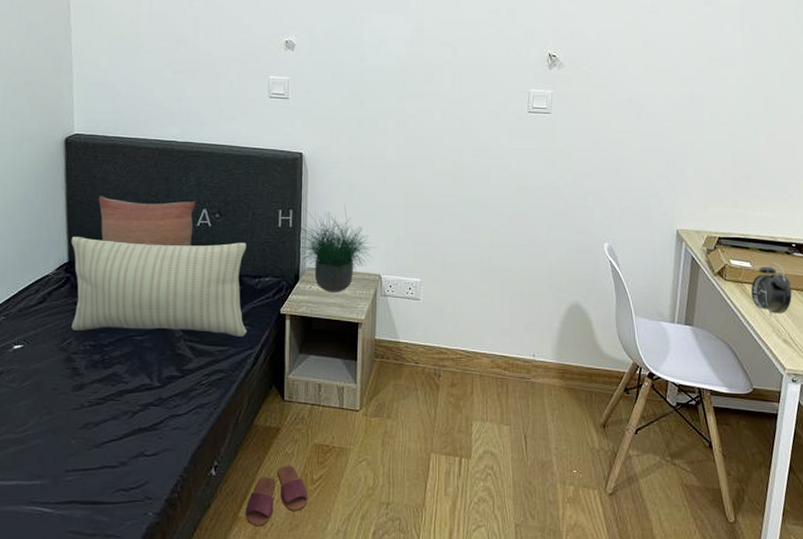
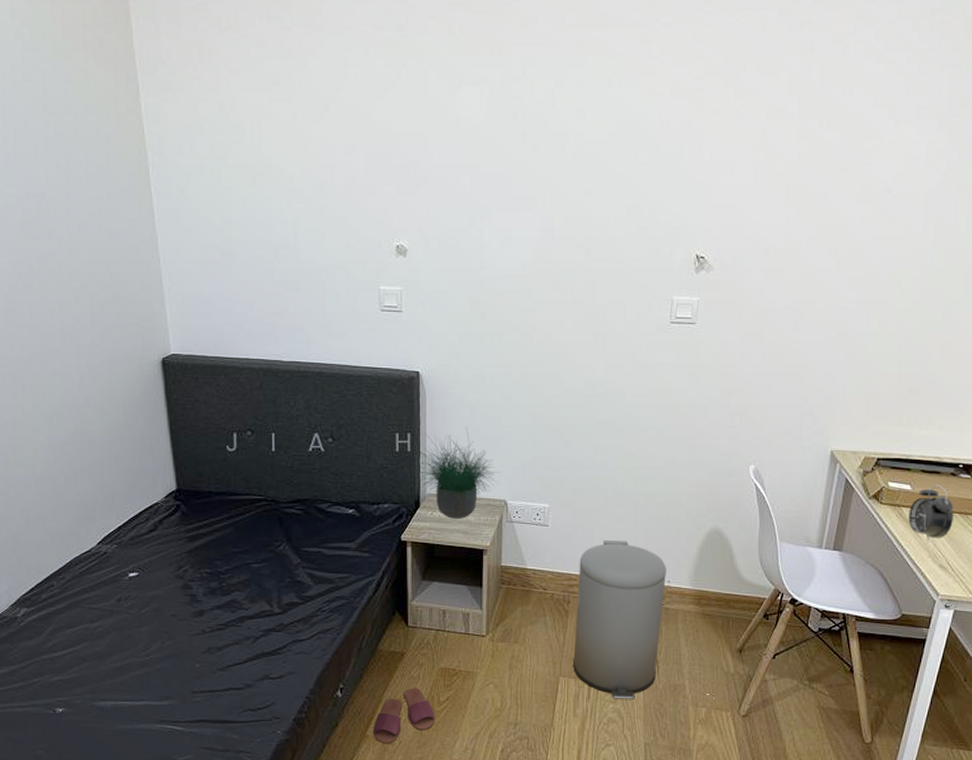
pillow: present [71,237,247,337] -> none [178,464,367,564]
pillow: present [99,196,196,247] -> none [203,420,306,473]
pedal bin: none [444,313,531,478] -> present [573,540,666,700]

